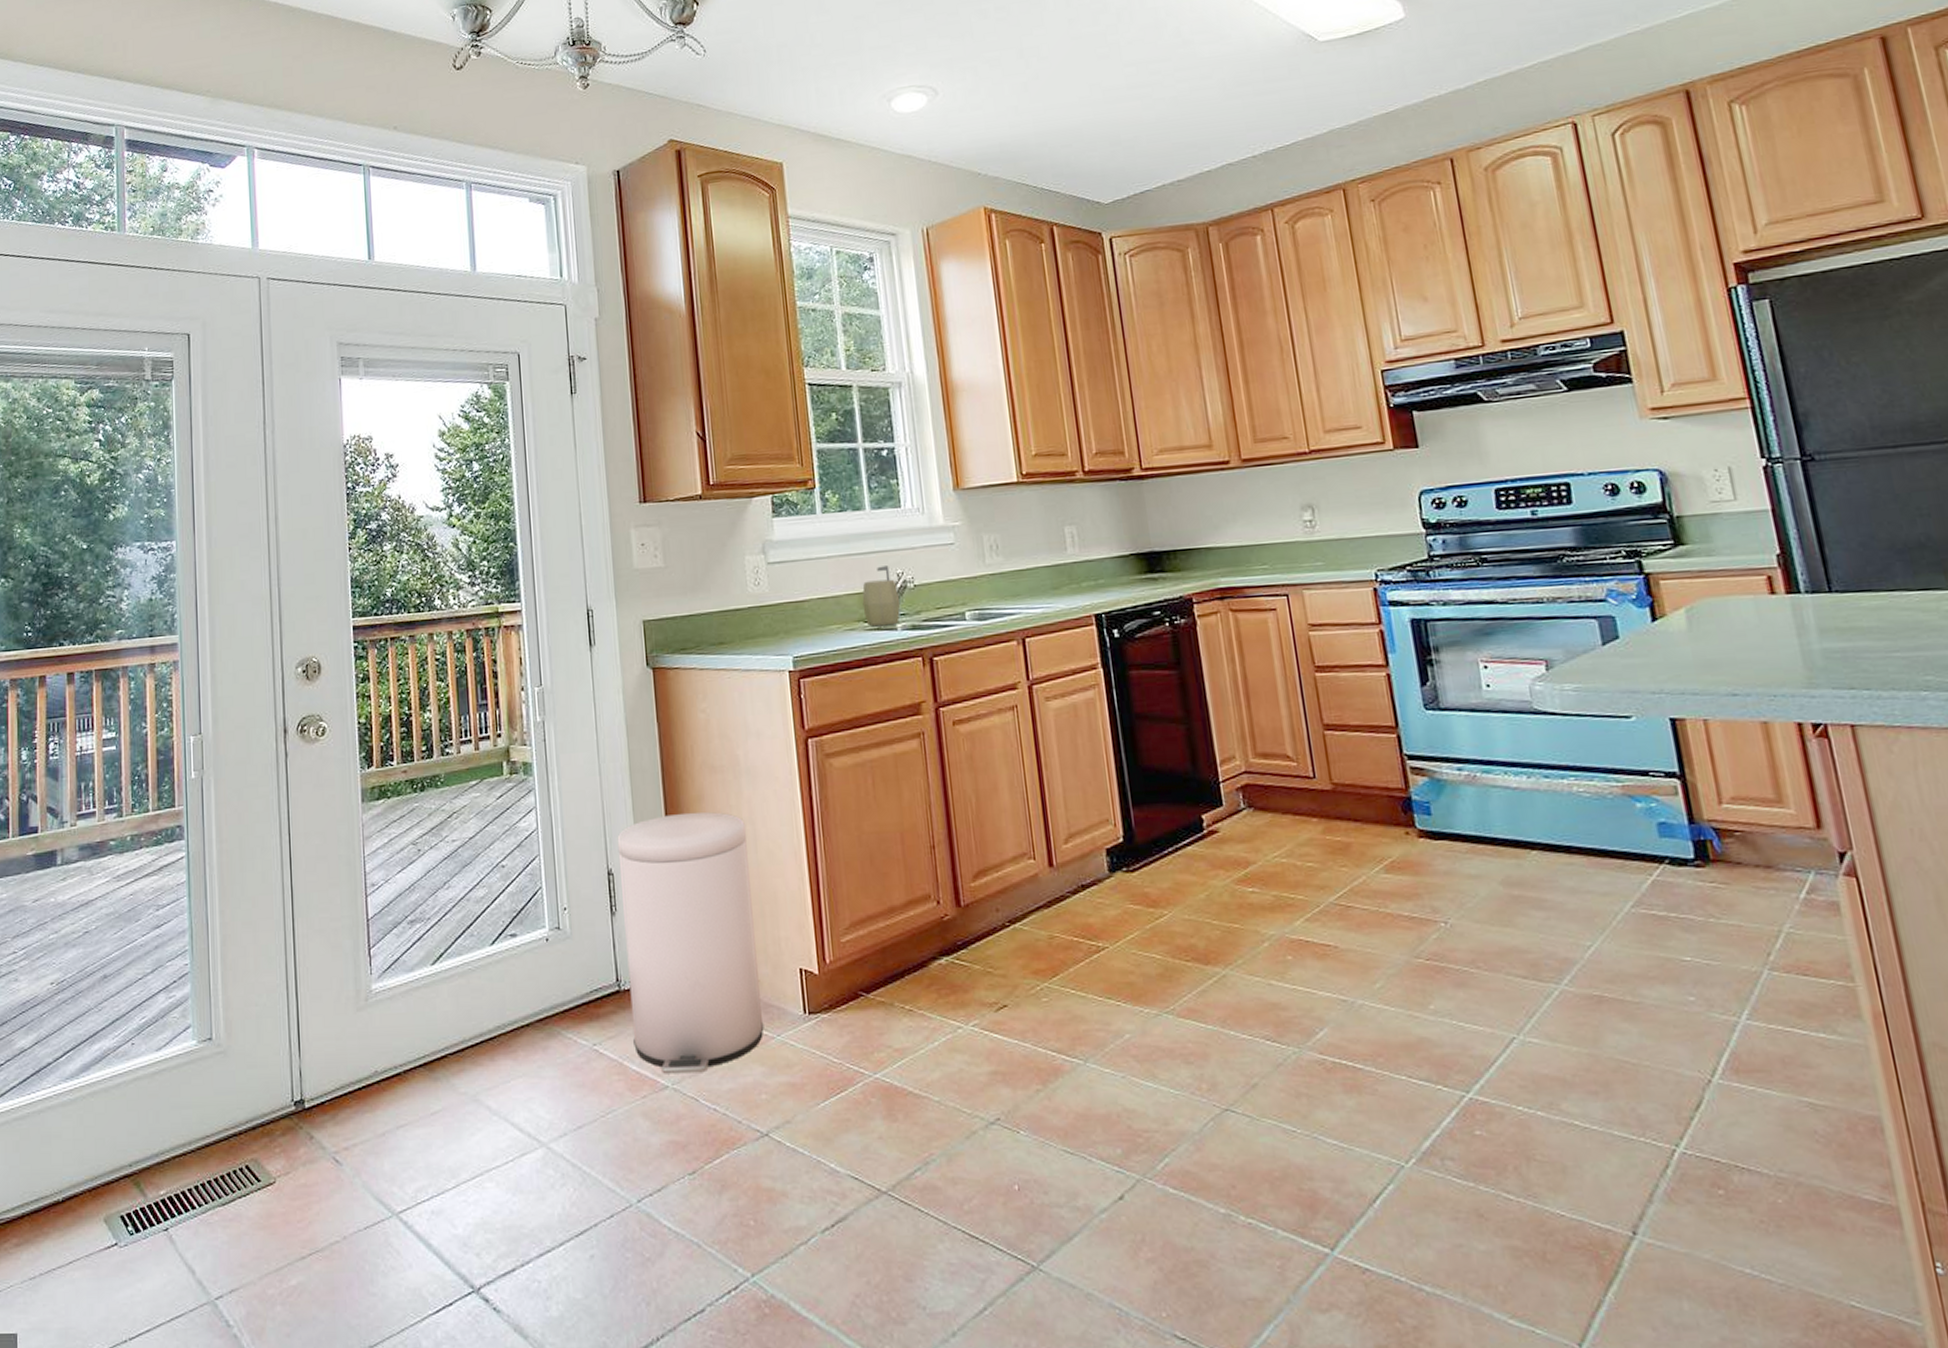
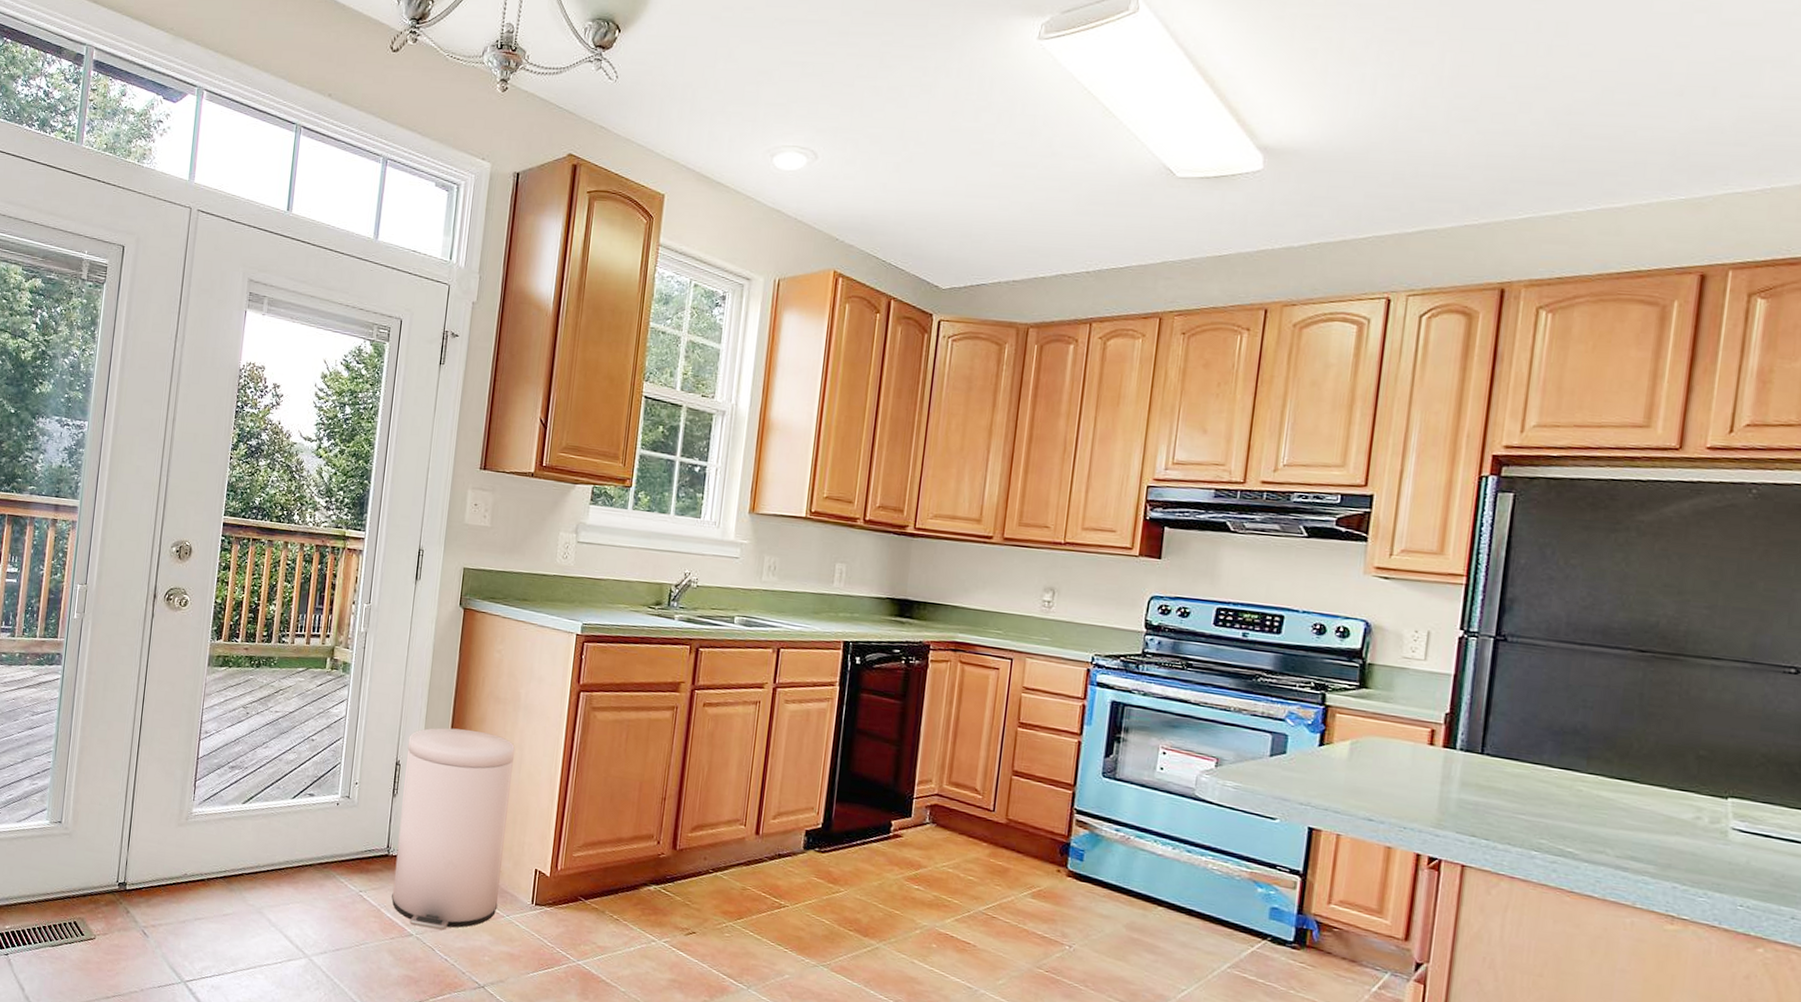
soap dispenser: present [862,565,901,627] -> none [649,564,683,615]

